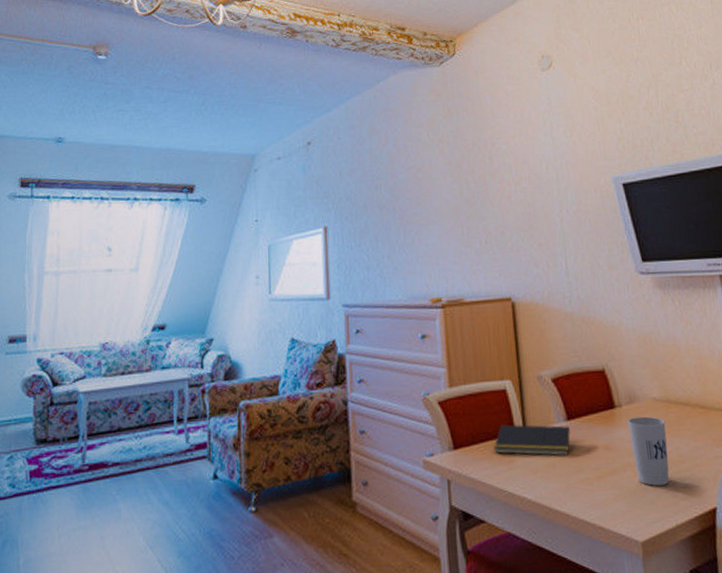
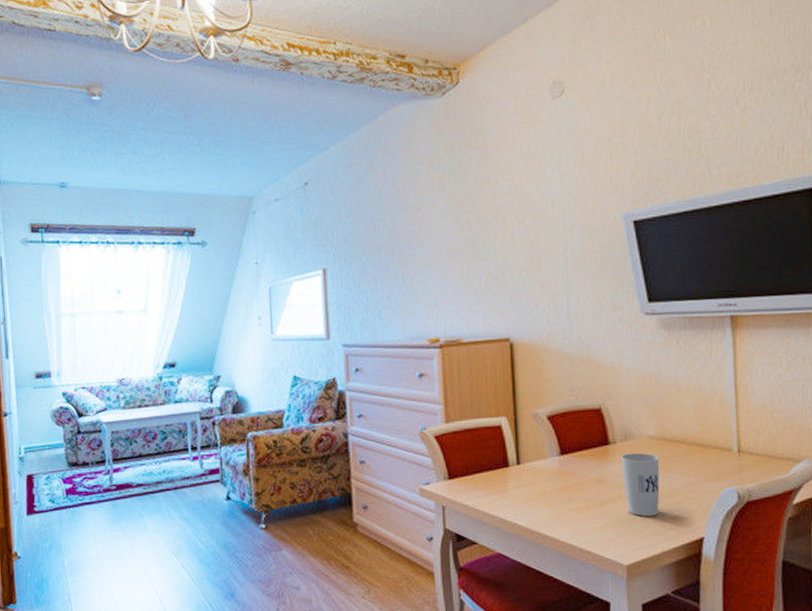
notepad: present [494,424,570,456] -> none [487,458,563,488]

